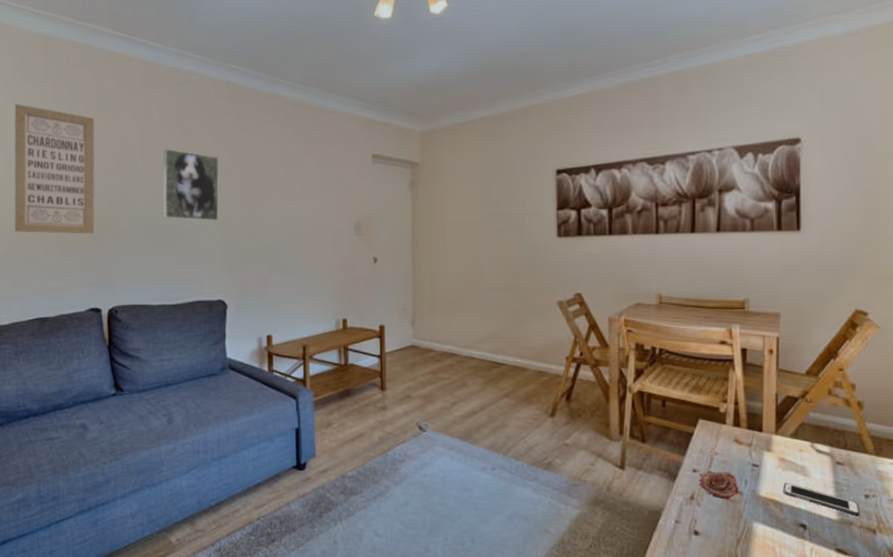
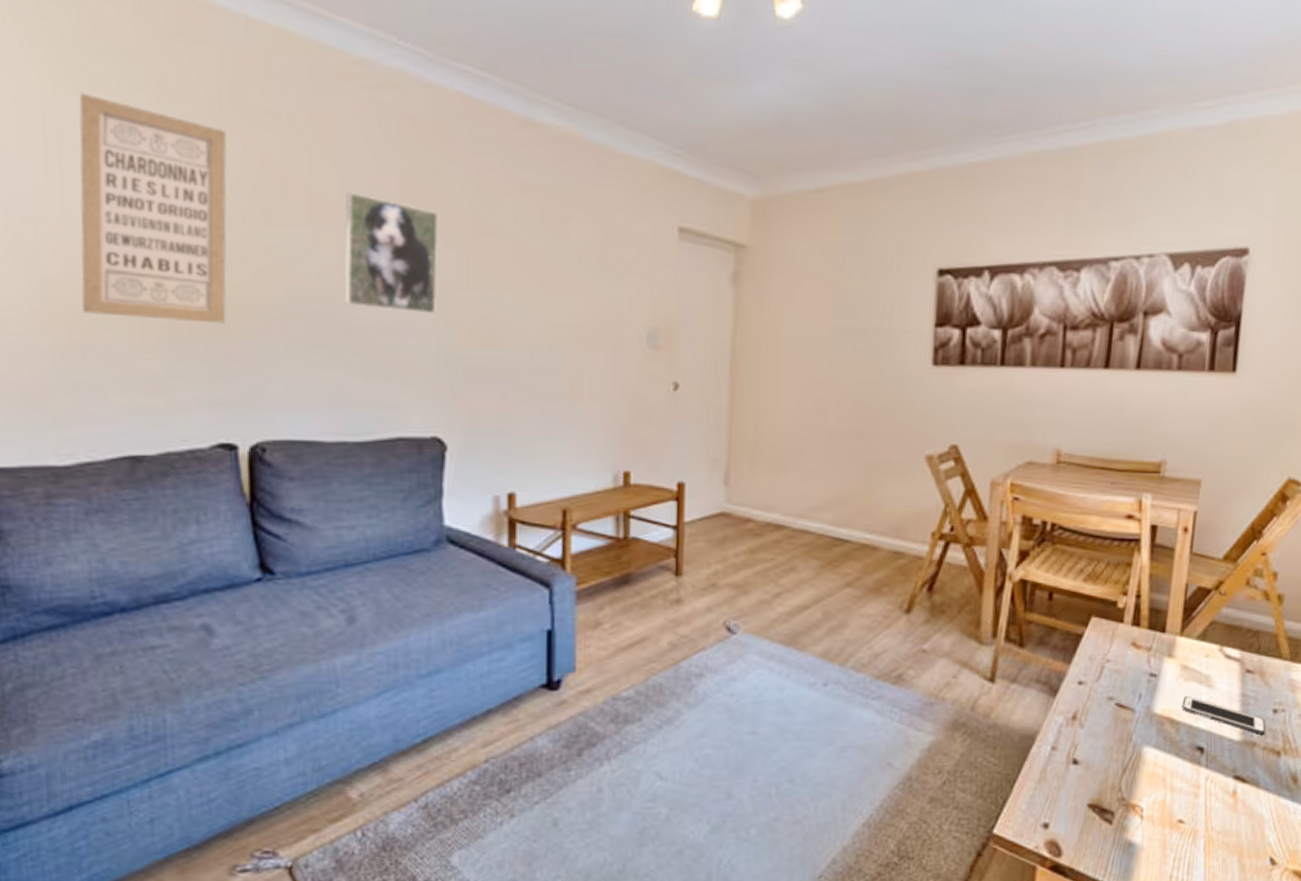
flower: present [699,470,738,503] -> none [1084,681,1131,723]

